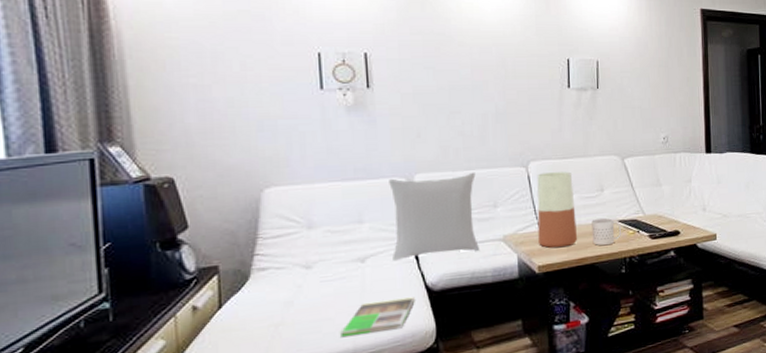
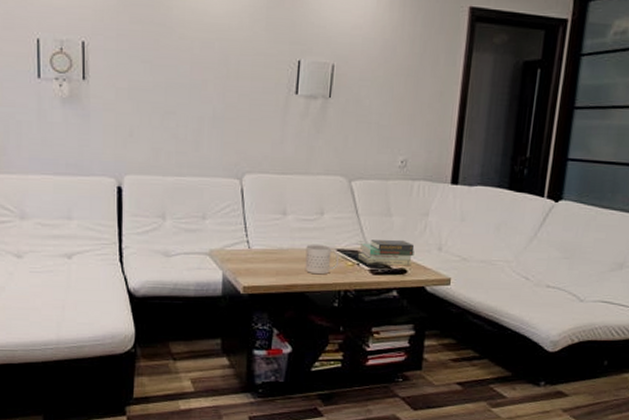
magazine: present [339,297,415,338] -> none [44,298,117,329]
pillow: present [389,172,479,260] -> none [98,177,186,262]
vase: present [537,171,578,248] -> none [246,188,291,271]
books: none [636,205,684,231] -> present [357,239,415,266]

